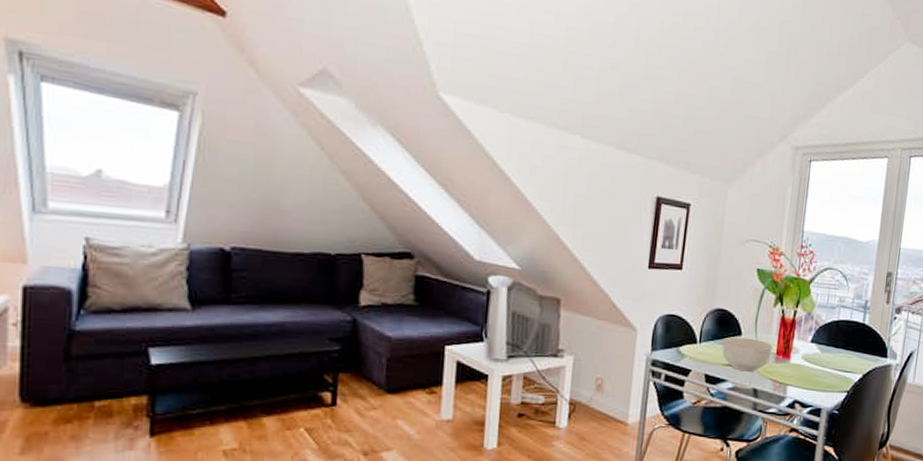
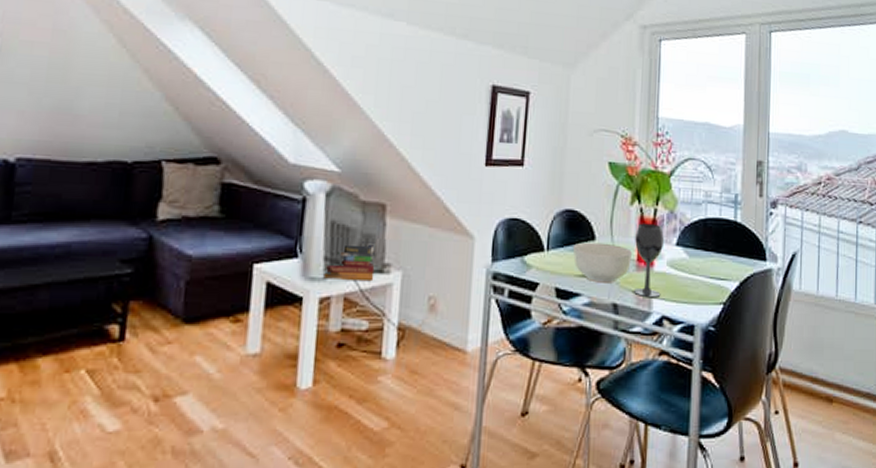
books: none [506,333,551,363] -> present [323,245,376,280]
wine glass: none [771,322,802,385] -> present [633,223,665,298]

